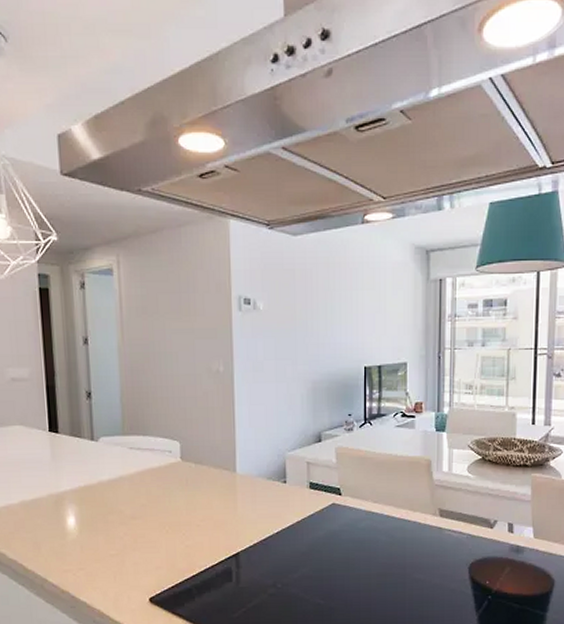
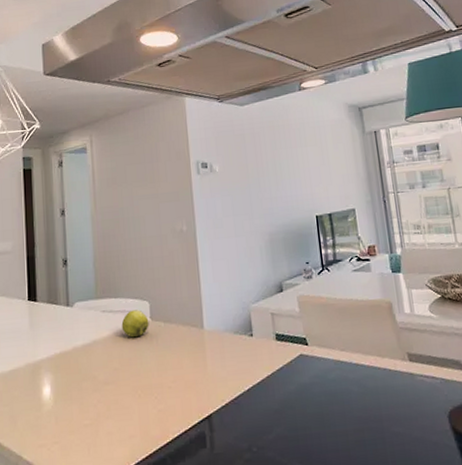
apple: none [150,449,179,476] -> present [121,310,149,338]

